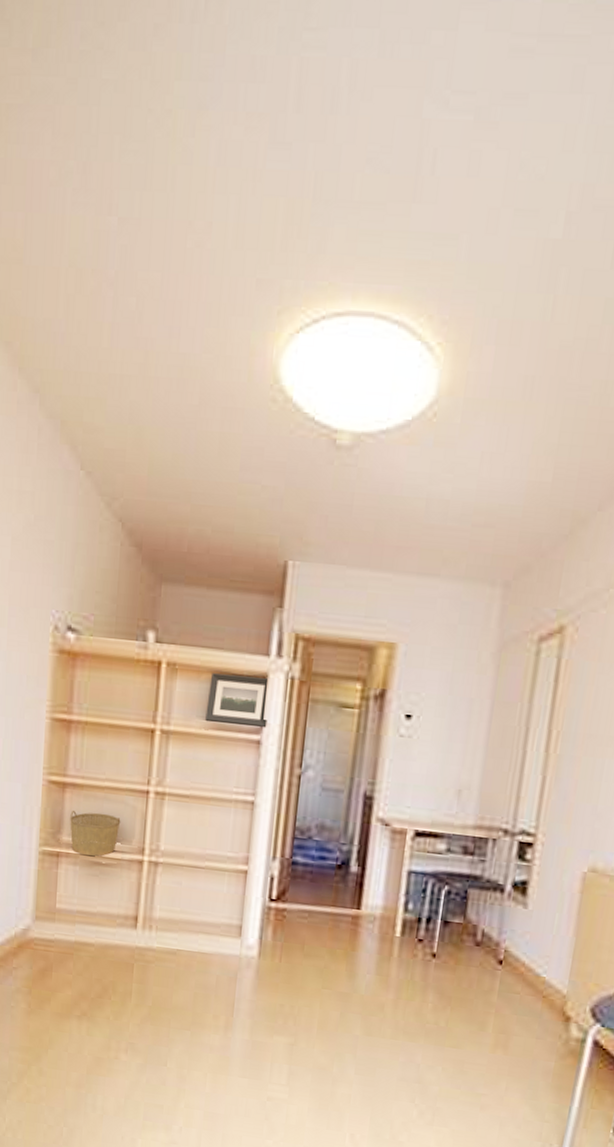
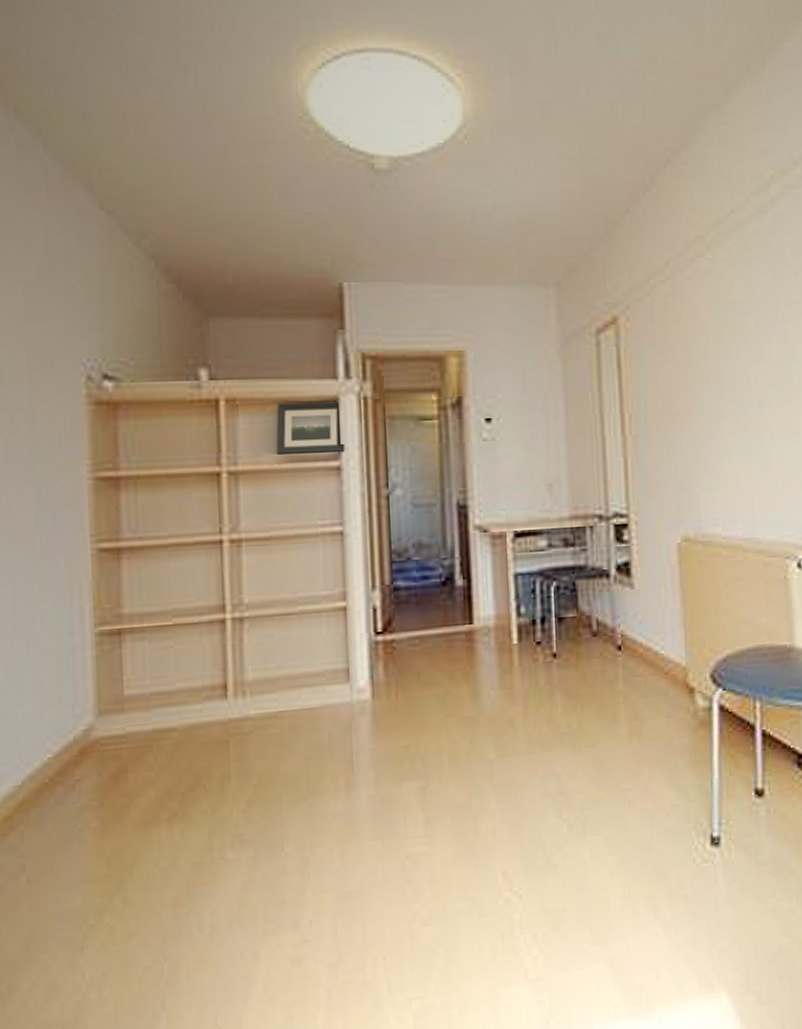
basket: present [70,811,121,857] -> none [130,574,193,627]

